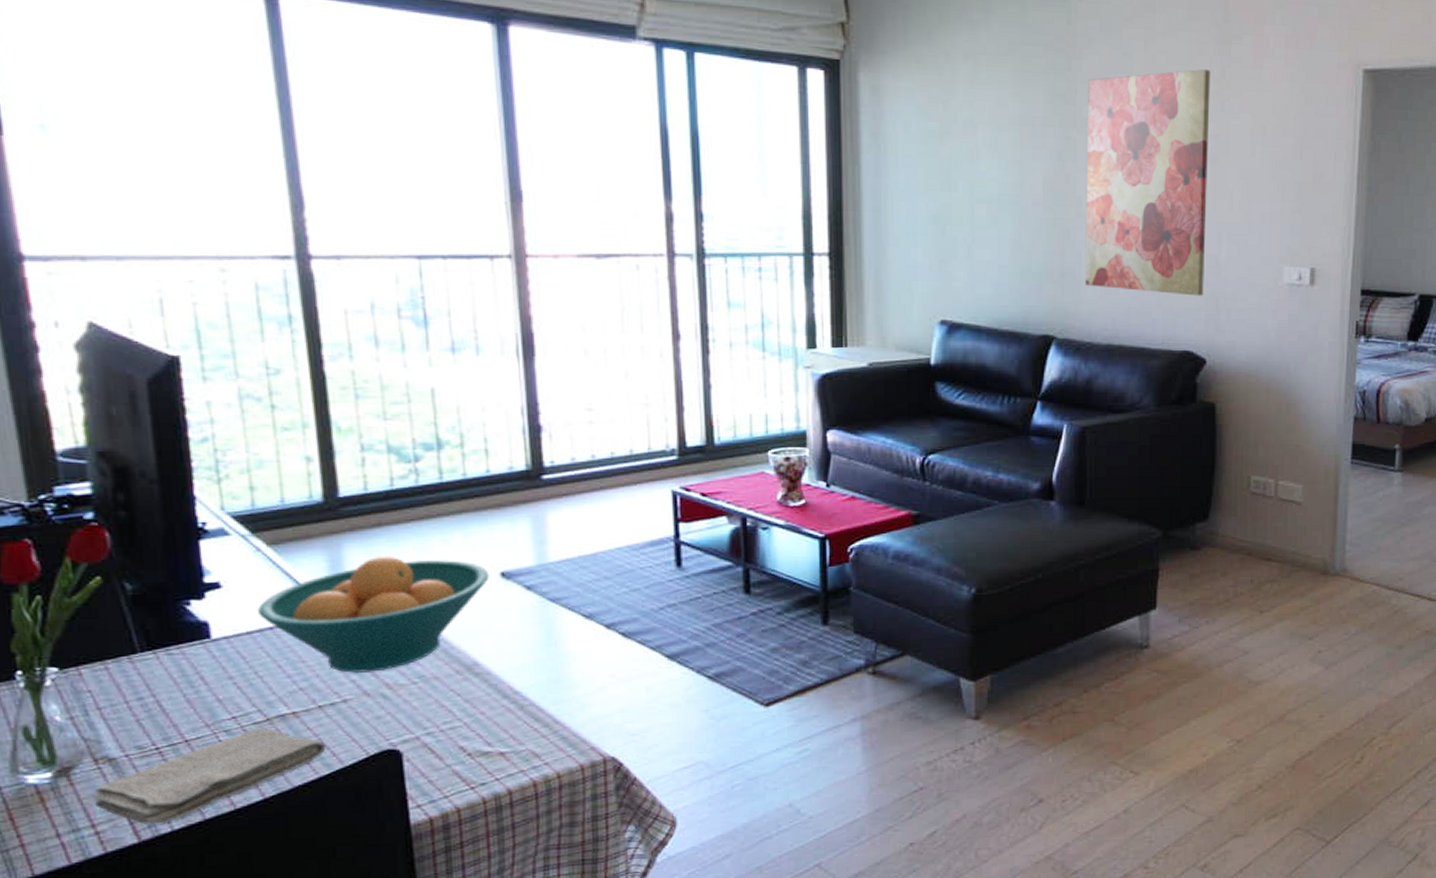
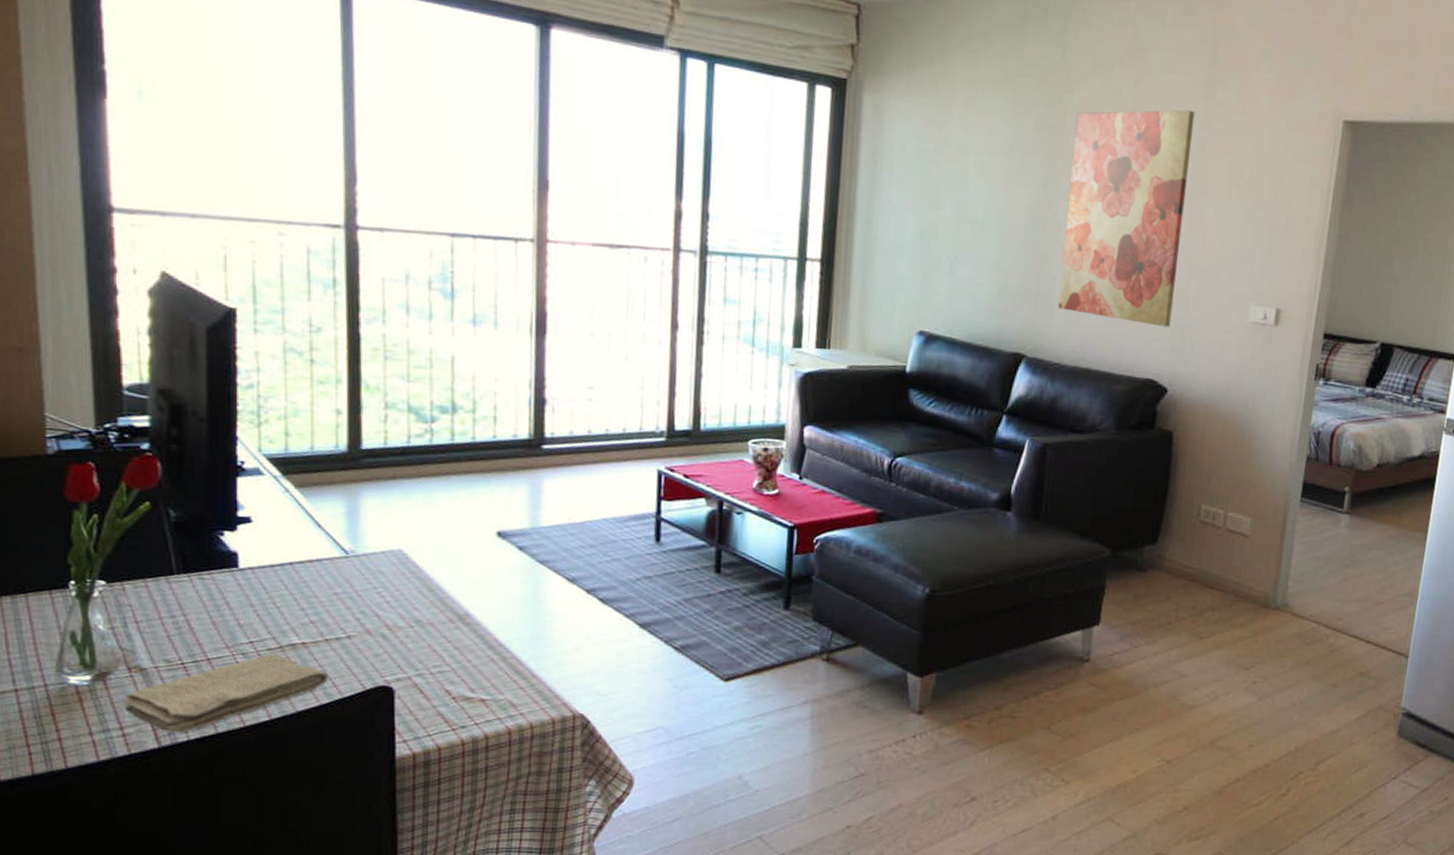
fruit bowl: present [258,555,490,673] -> none [281,506,487,613]

